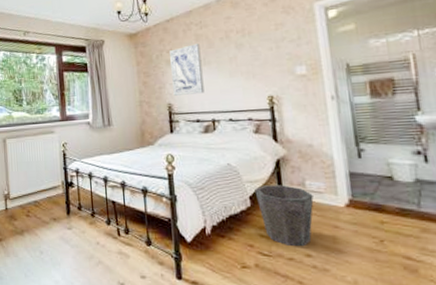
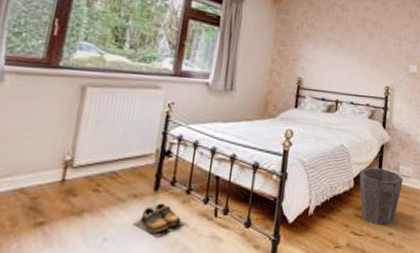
shoes: none [57,225,97,252] -> present [133,203,187,237]
wall art: present [170,44,205,96] -> none [306,24,339,74]

